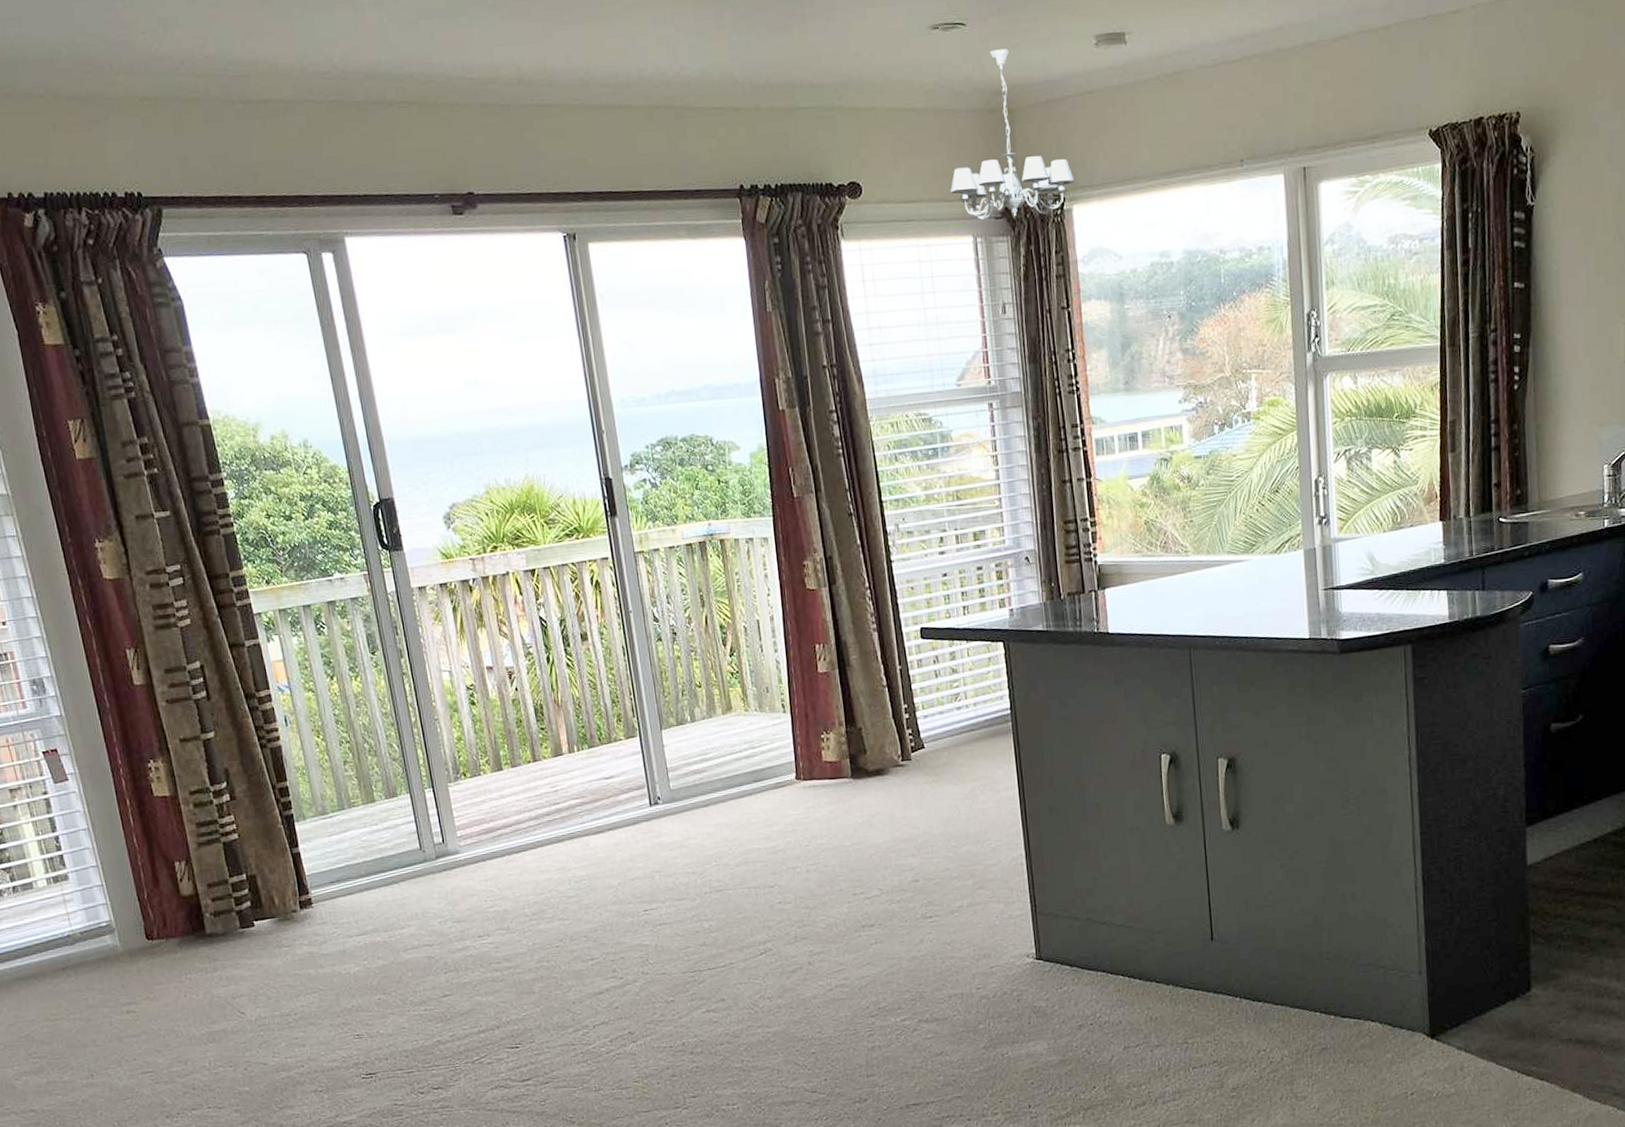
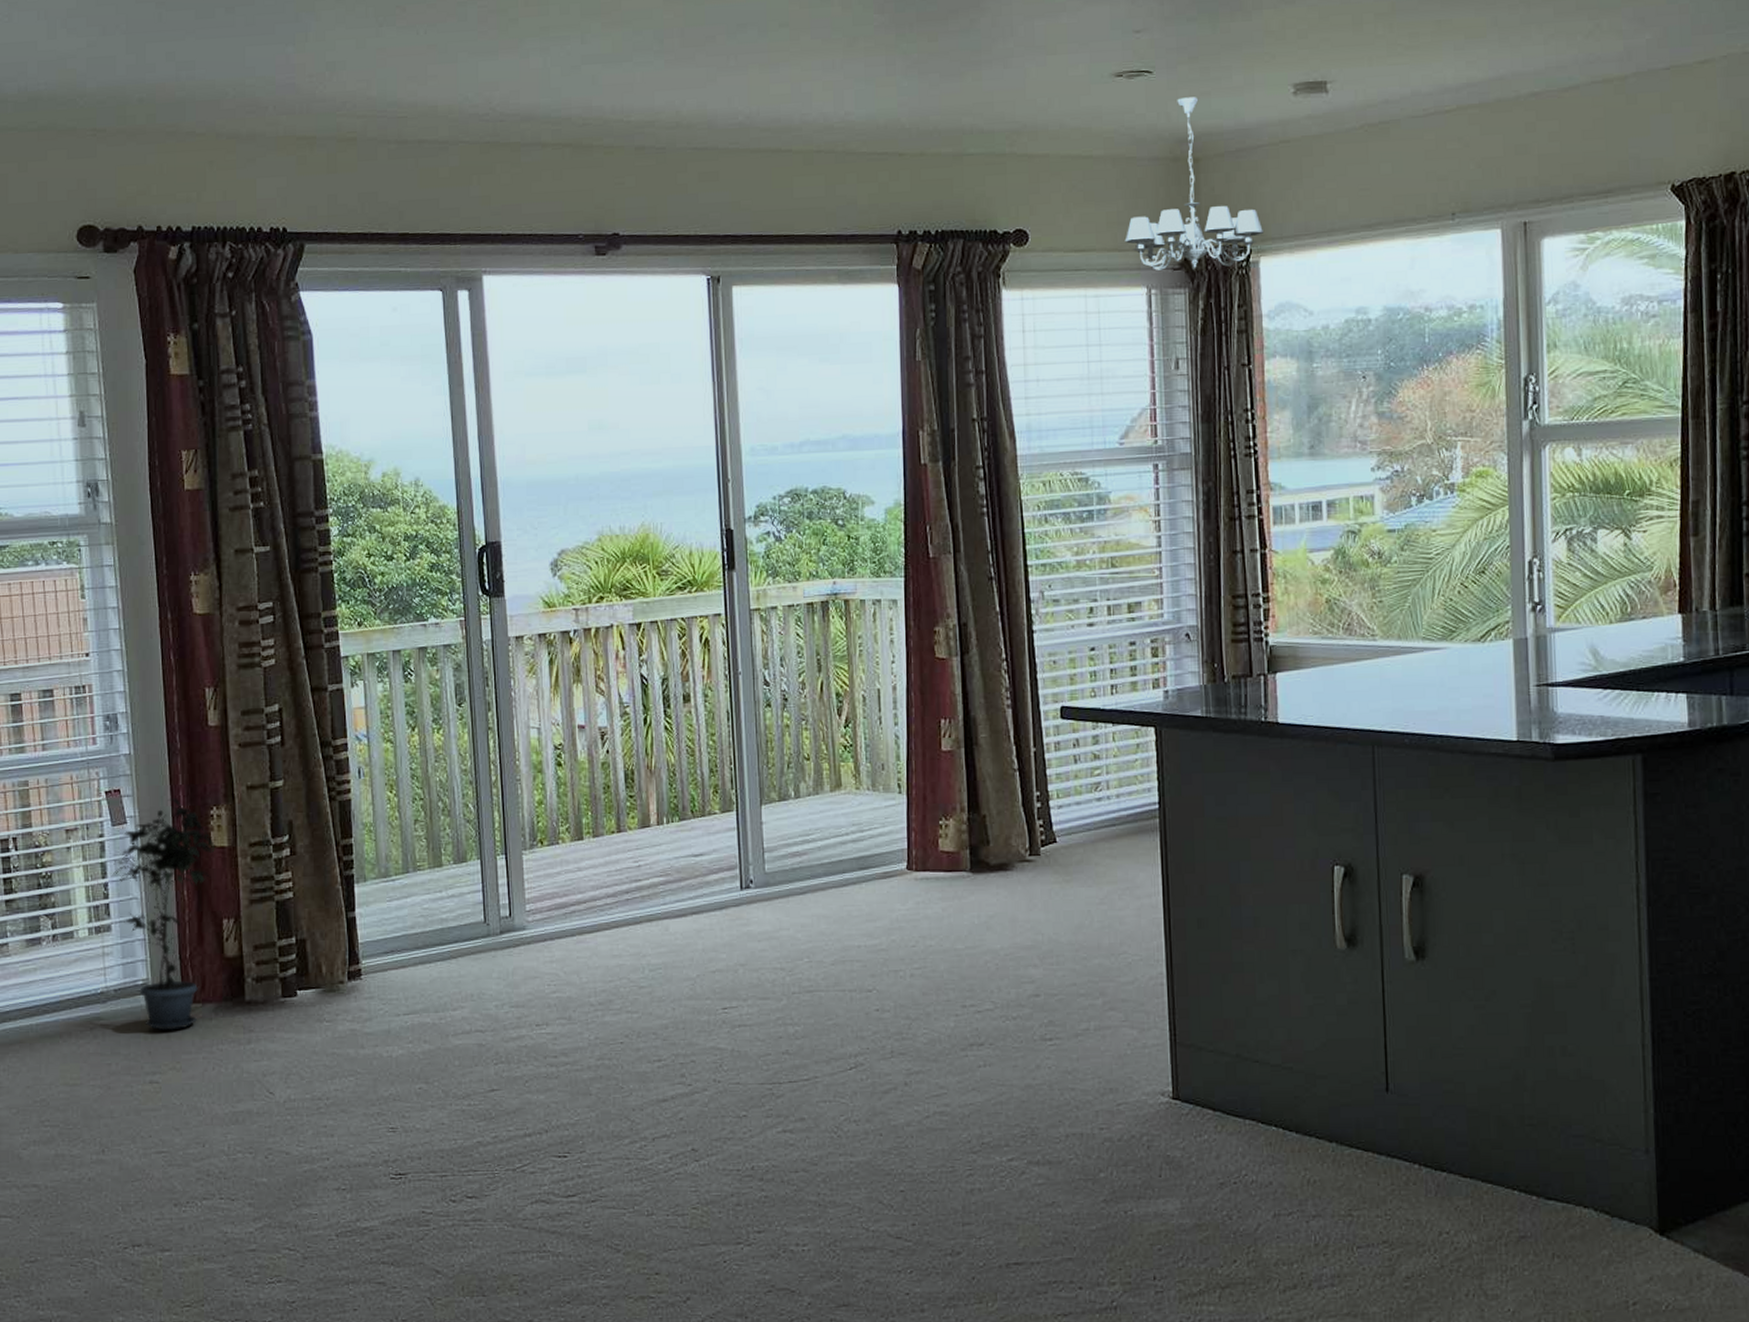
potted plant: none [60,754,163,965] -> present [111,798,215,1031]

